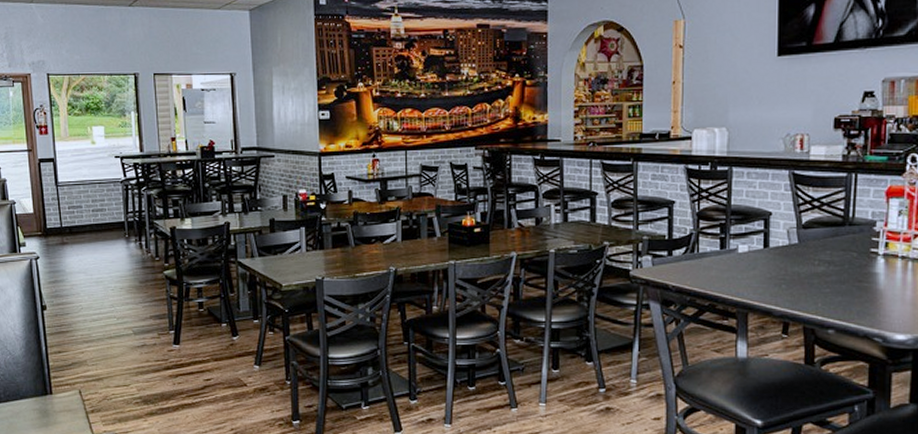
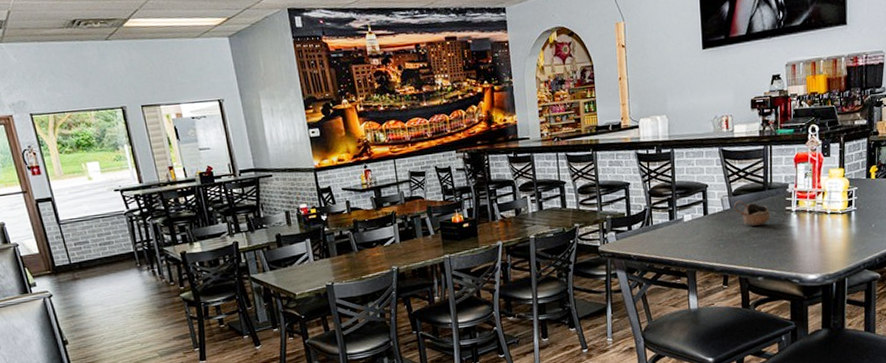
cup: none [802,234,850,267] -> present [733,200,771,226]

